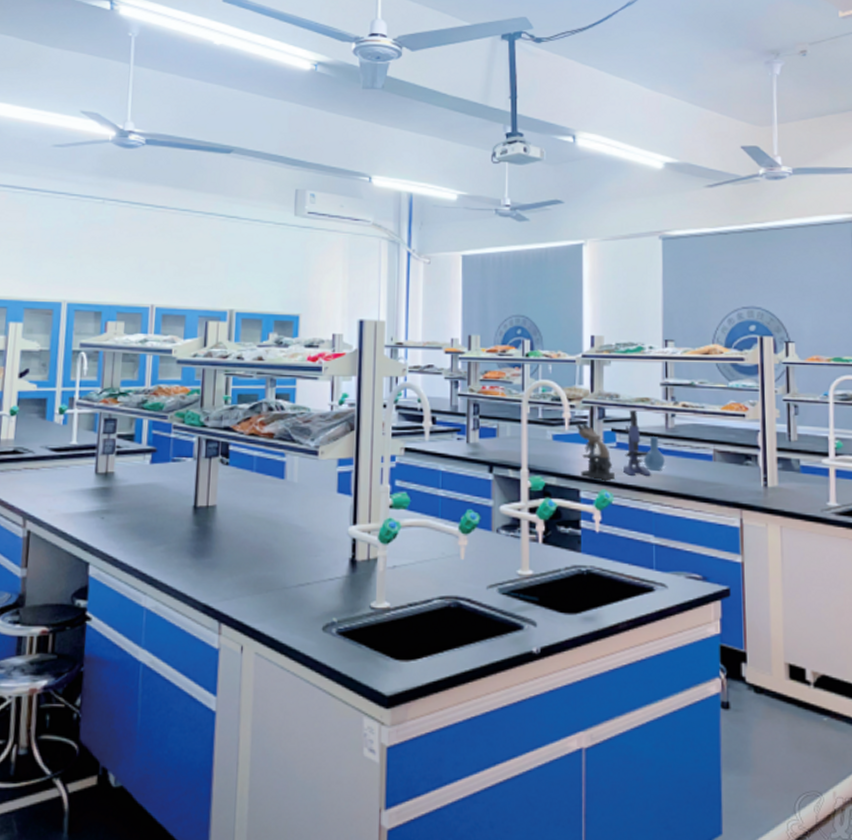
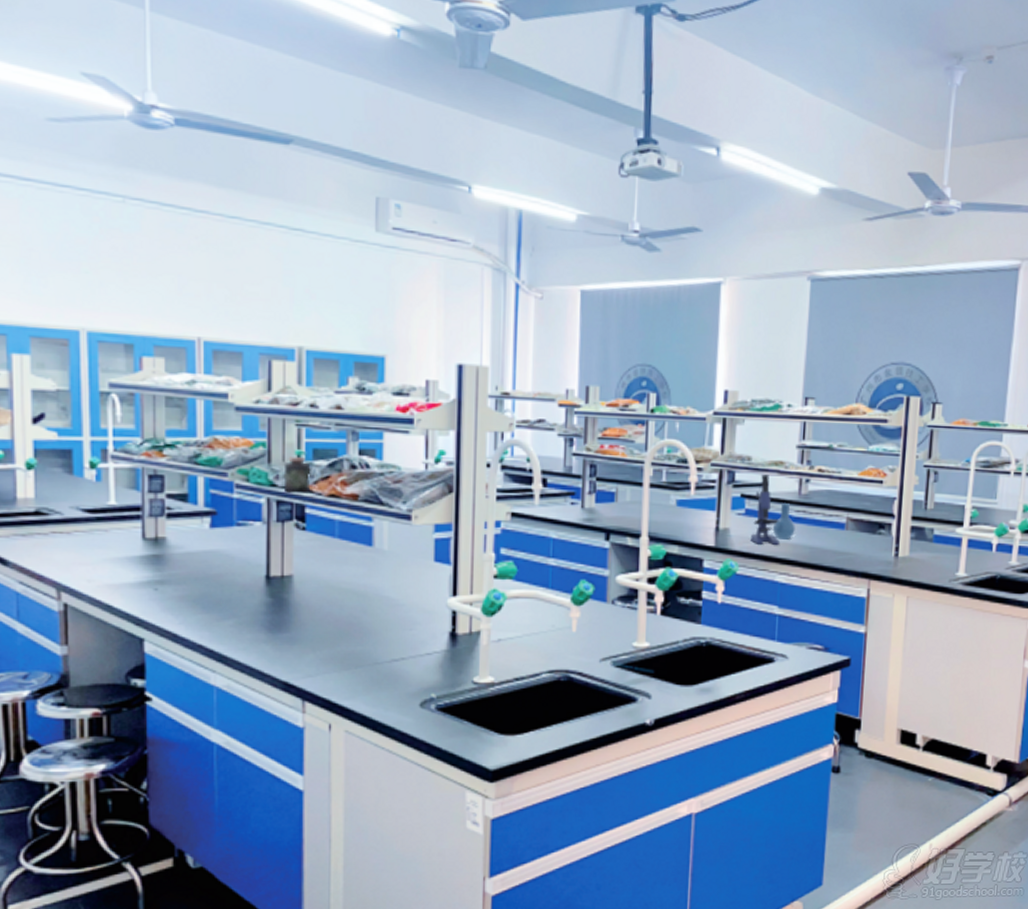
jar: none [213,401,236,433] -> present [285,457,311,493]
microscope: present [576,422,615,481] -> none [702,487,741,550]

